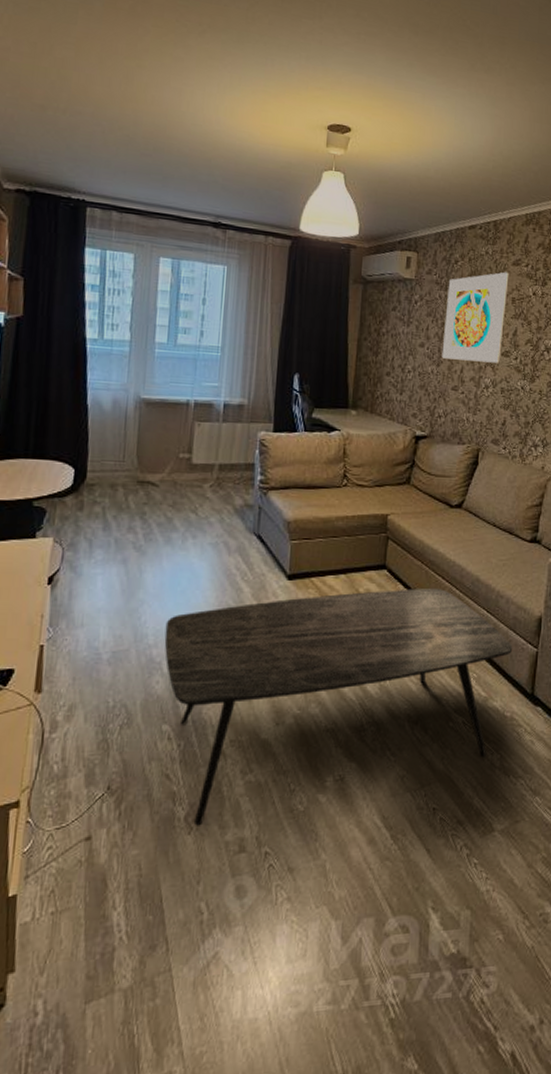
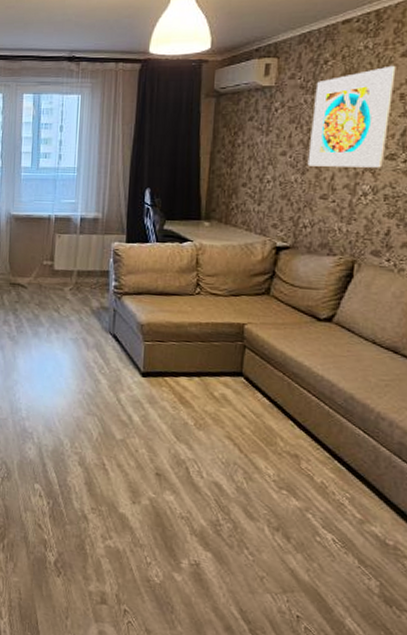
coffee table: present [164,587,513,826] -> none [34,394,398,580]

